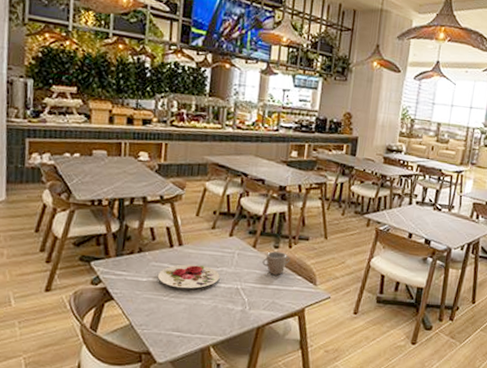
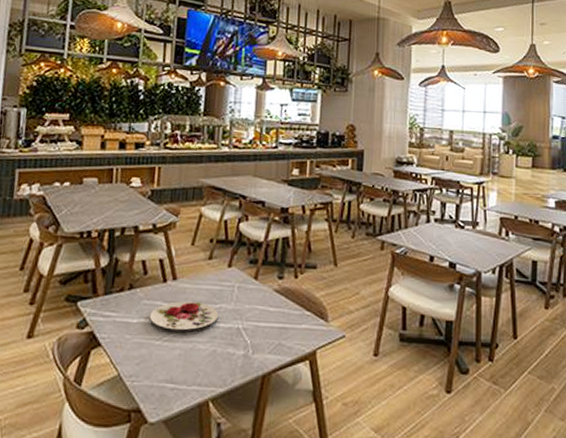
mug: present [262,251,291,275] -> none [265,283,297,311]

